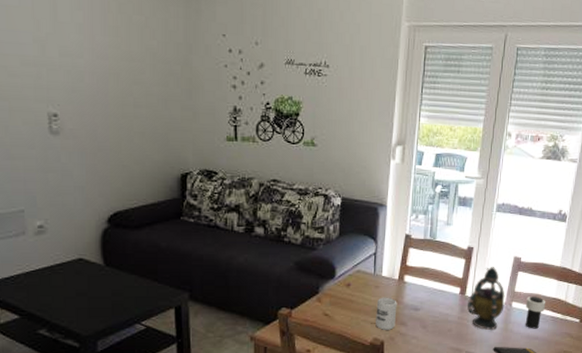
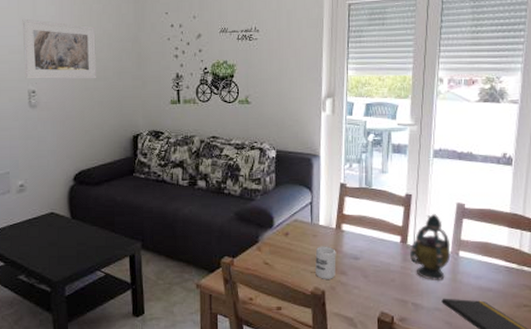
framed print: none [39,23,136,106] -> present [22,18,96,80]
cup: present [525,296,546,329] -> none [475,245,498,280]

